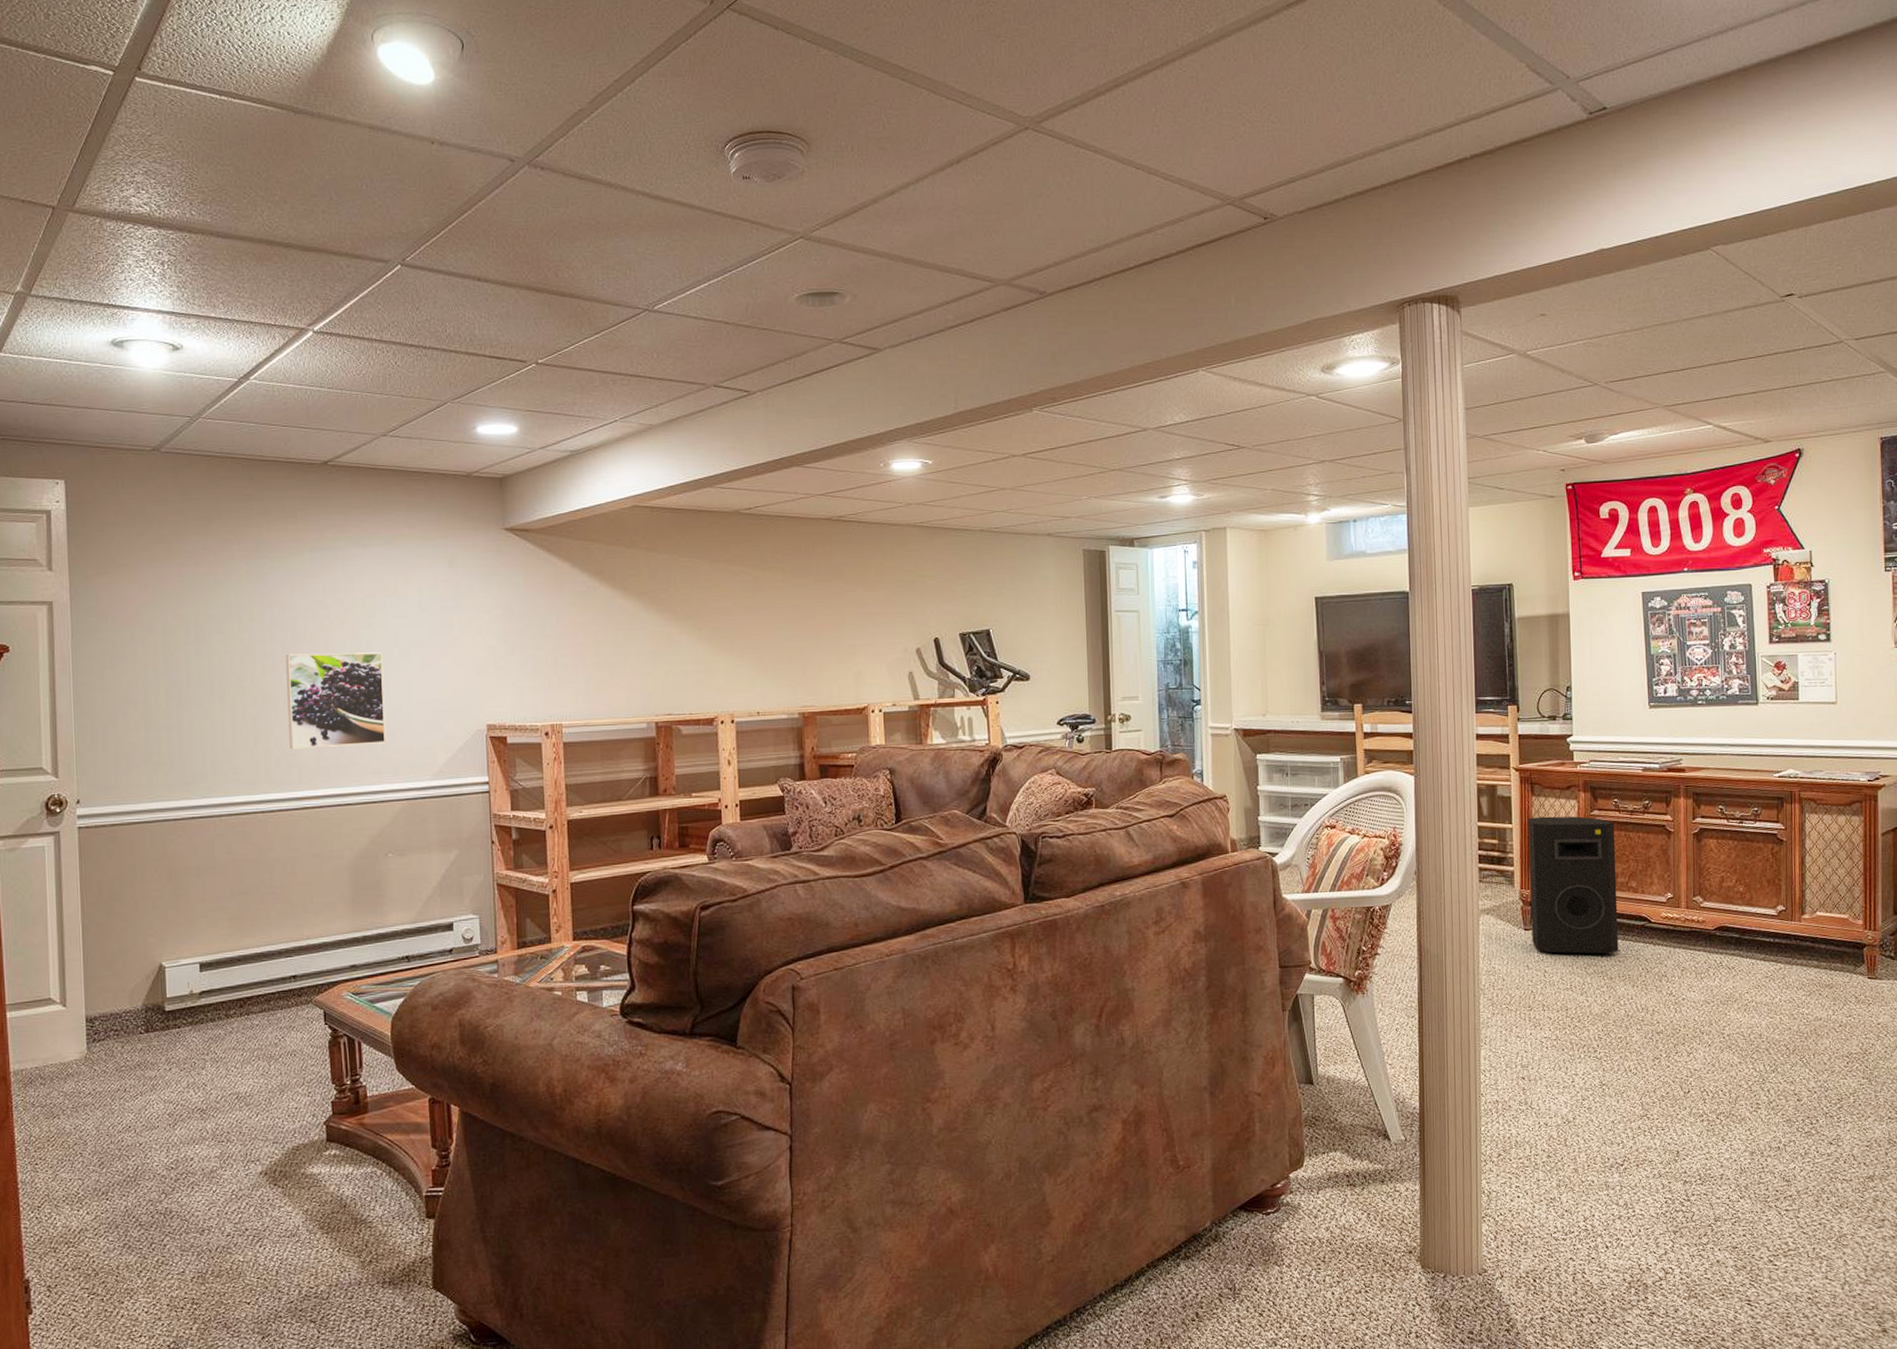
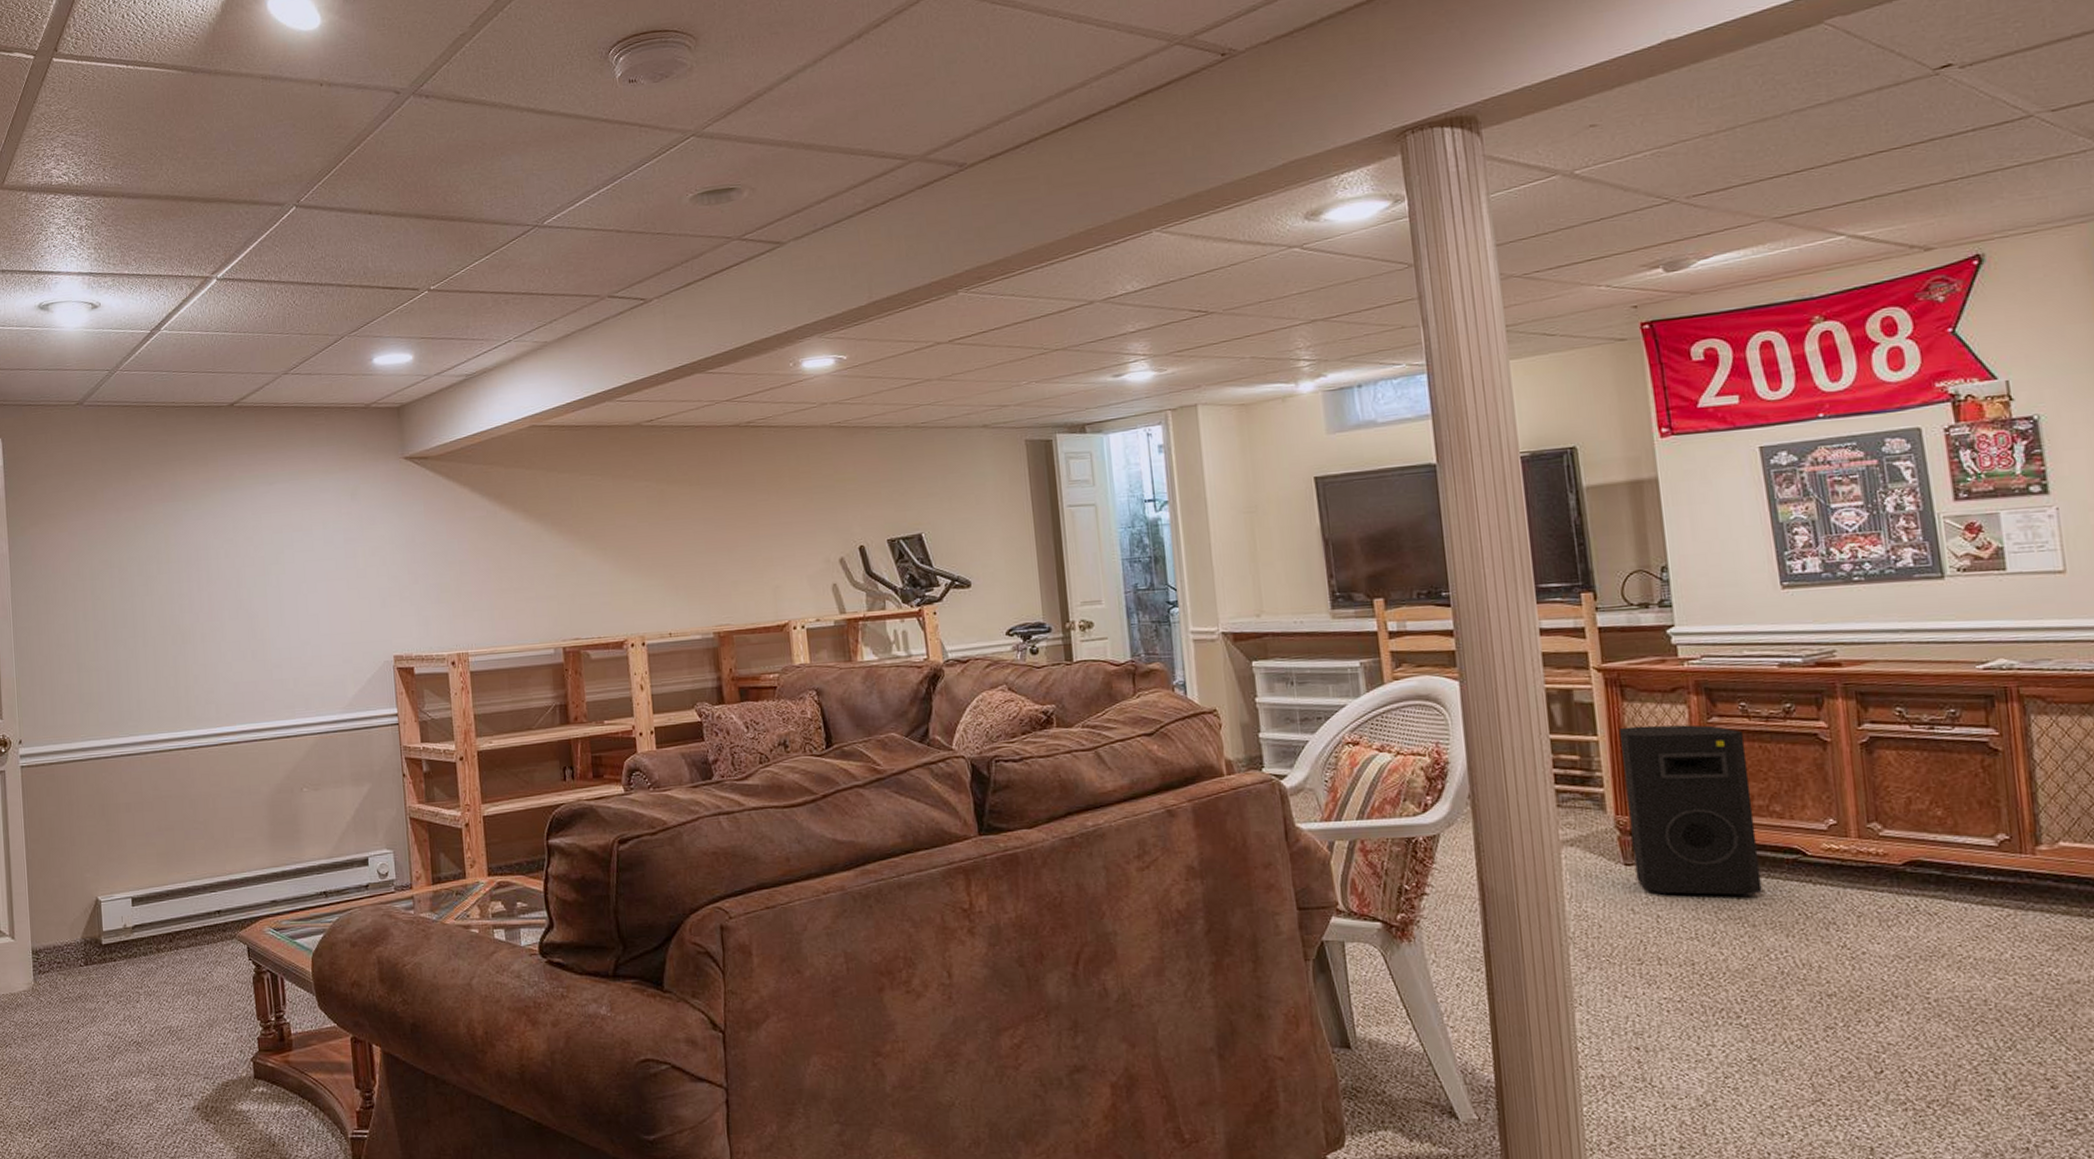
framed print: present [286,652,386,750] -> none [201,587,298,686]

